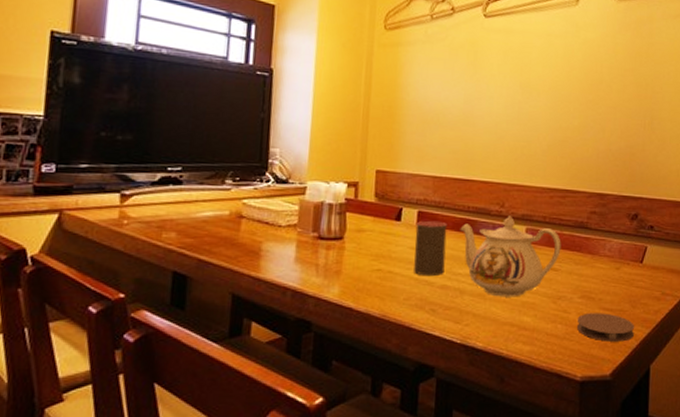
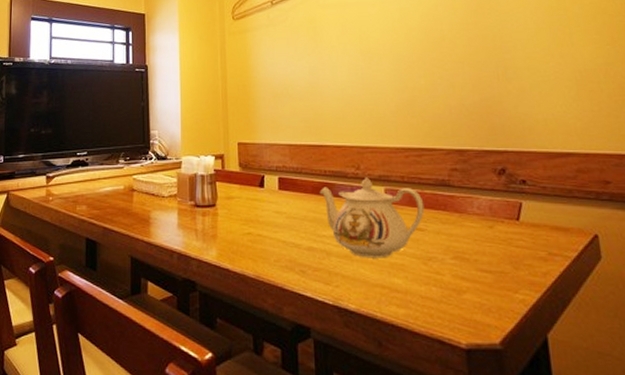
cup: present [414,220,448,275] -> none [278,185,309,238]
coaster: present [577,313,635,342] -> none [453,274,523,307]

